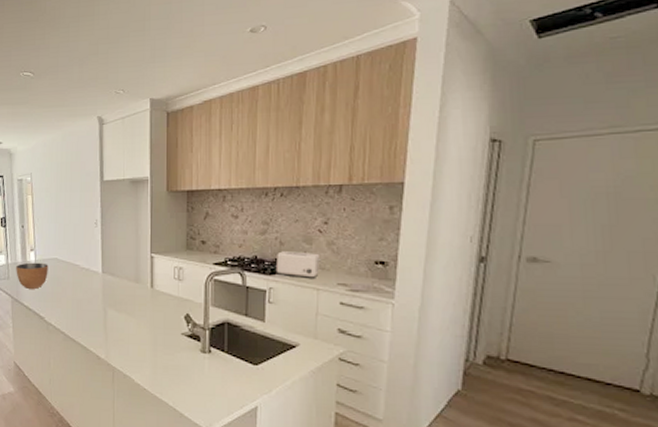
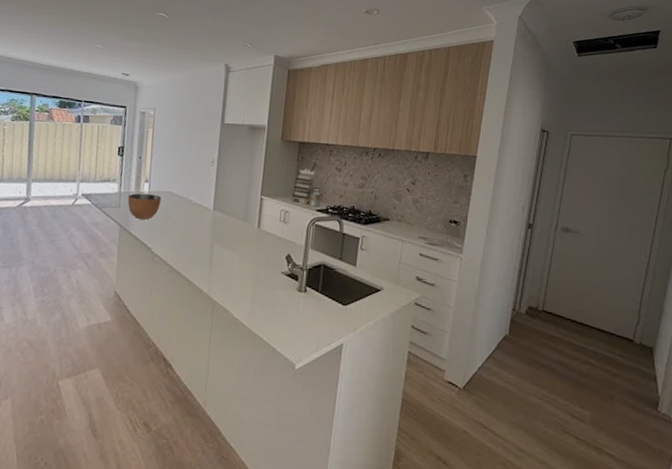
spice rack: none [185,220,220,260] -> present [292,169,323,207]
toaster: present [275,251,321,280] -> none [369,204,407,232]

